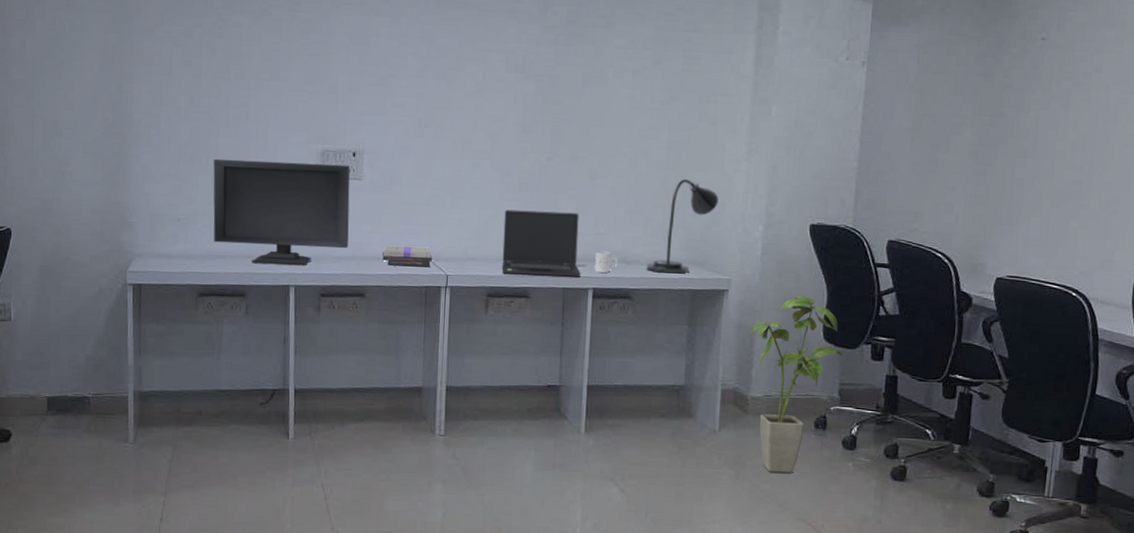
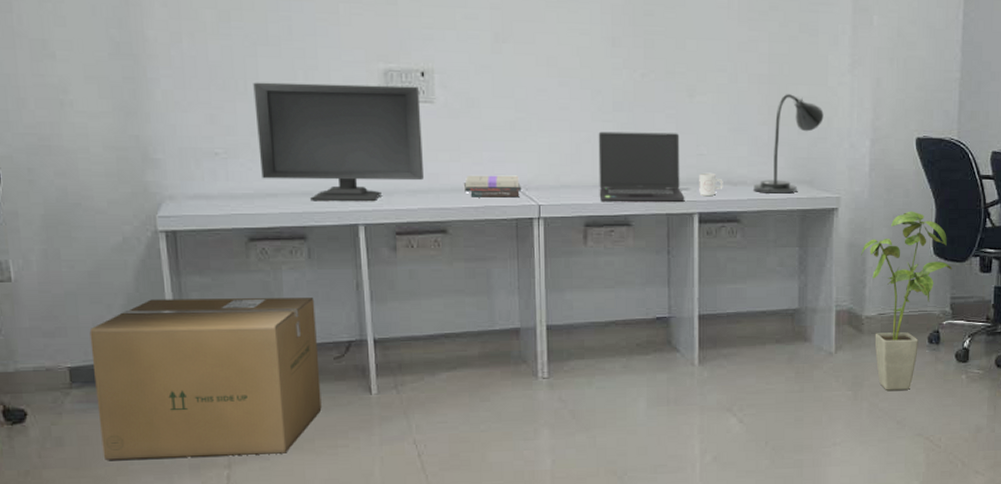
box: none [66,342,248,486] -> present [89,298,322,460]

